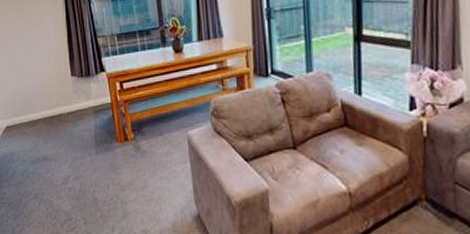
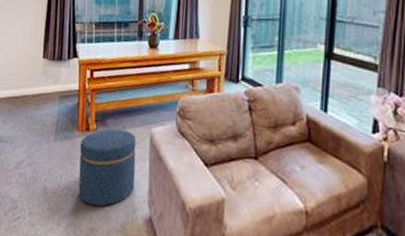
ottoman: none [121,135,180,210] -> present [78,128,137,207]

